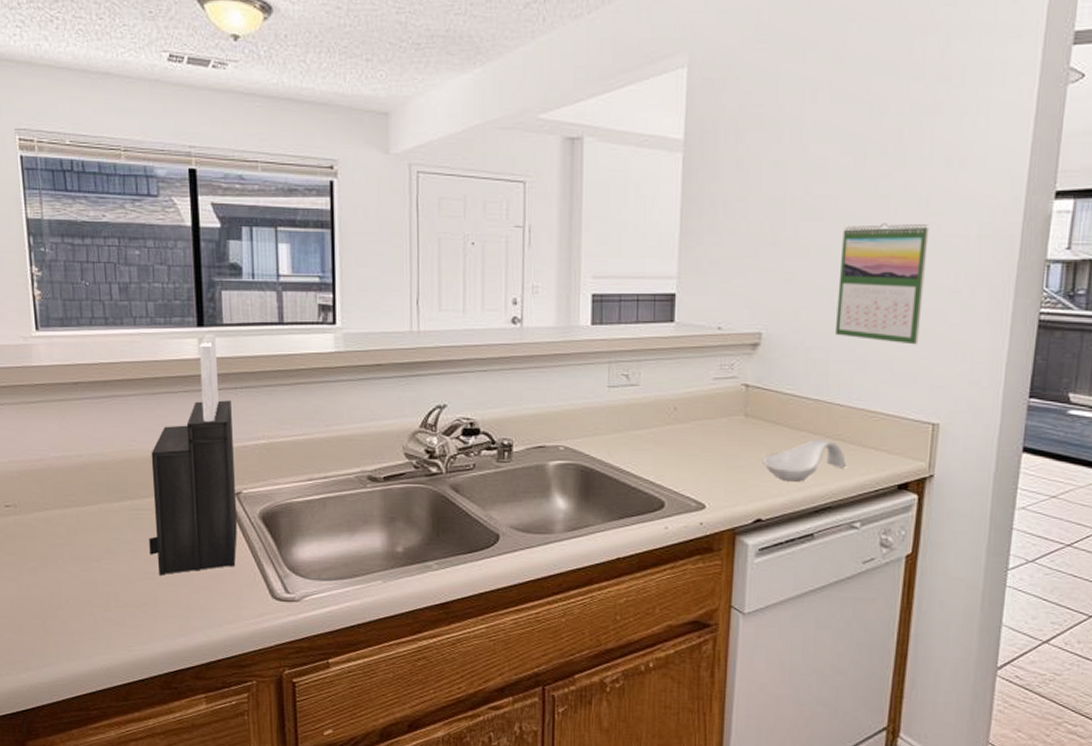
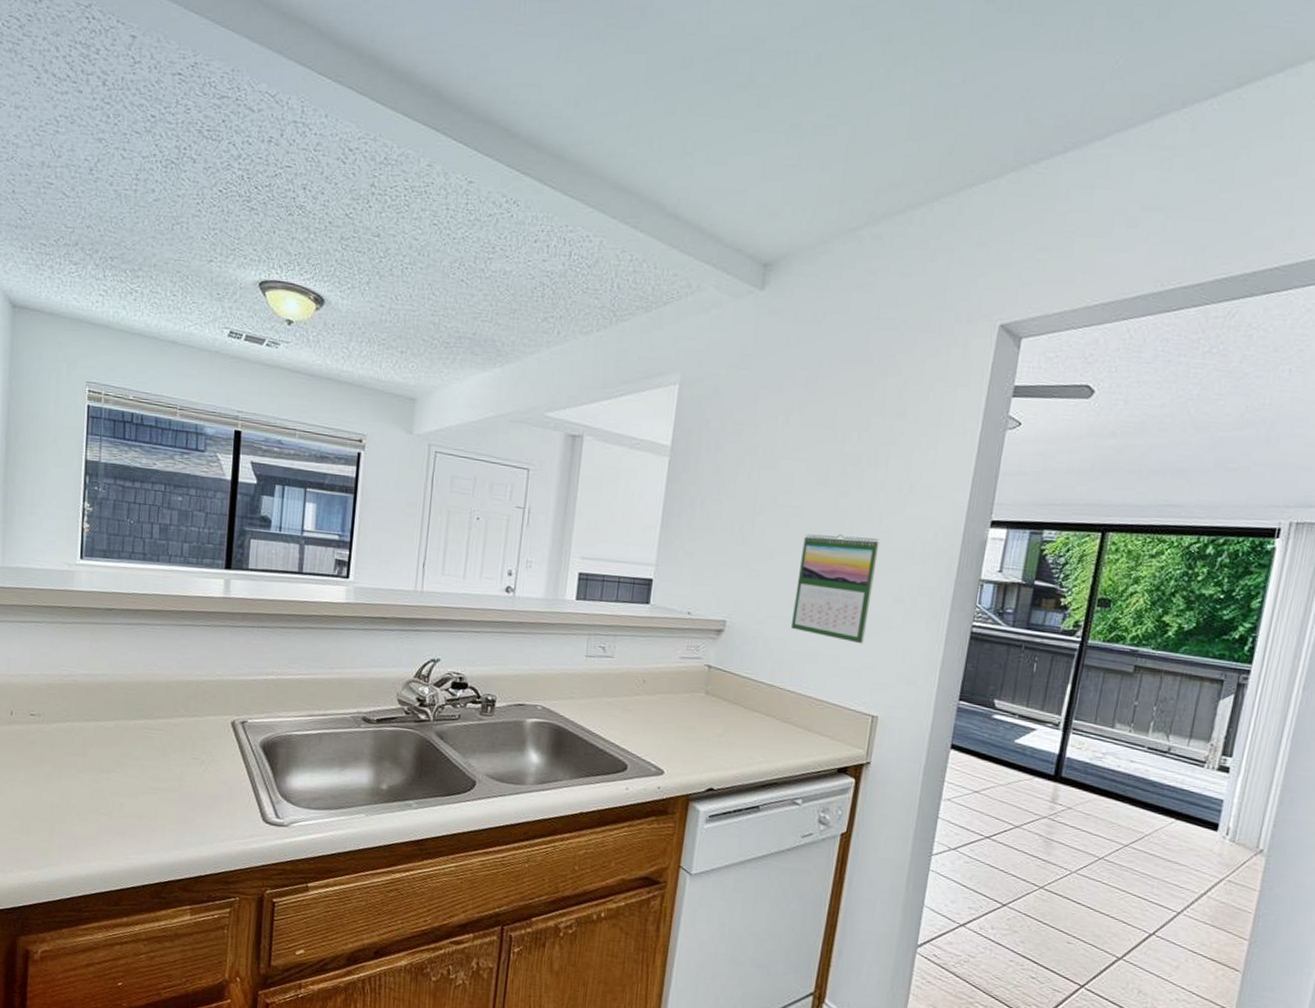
knife block: present [149,335,237,576] -> none [156,577,247,792]
spoon rest: present [762,439,846,482] -> none [718,720,793,758]

